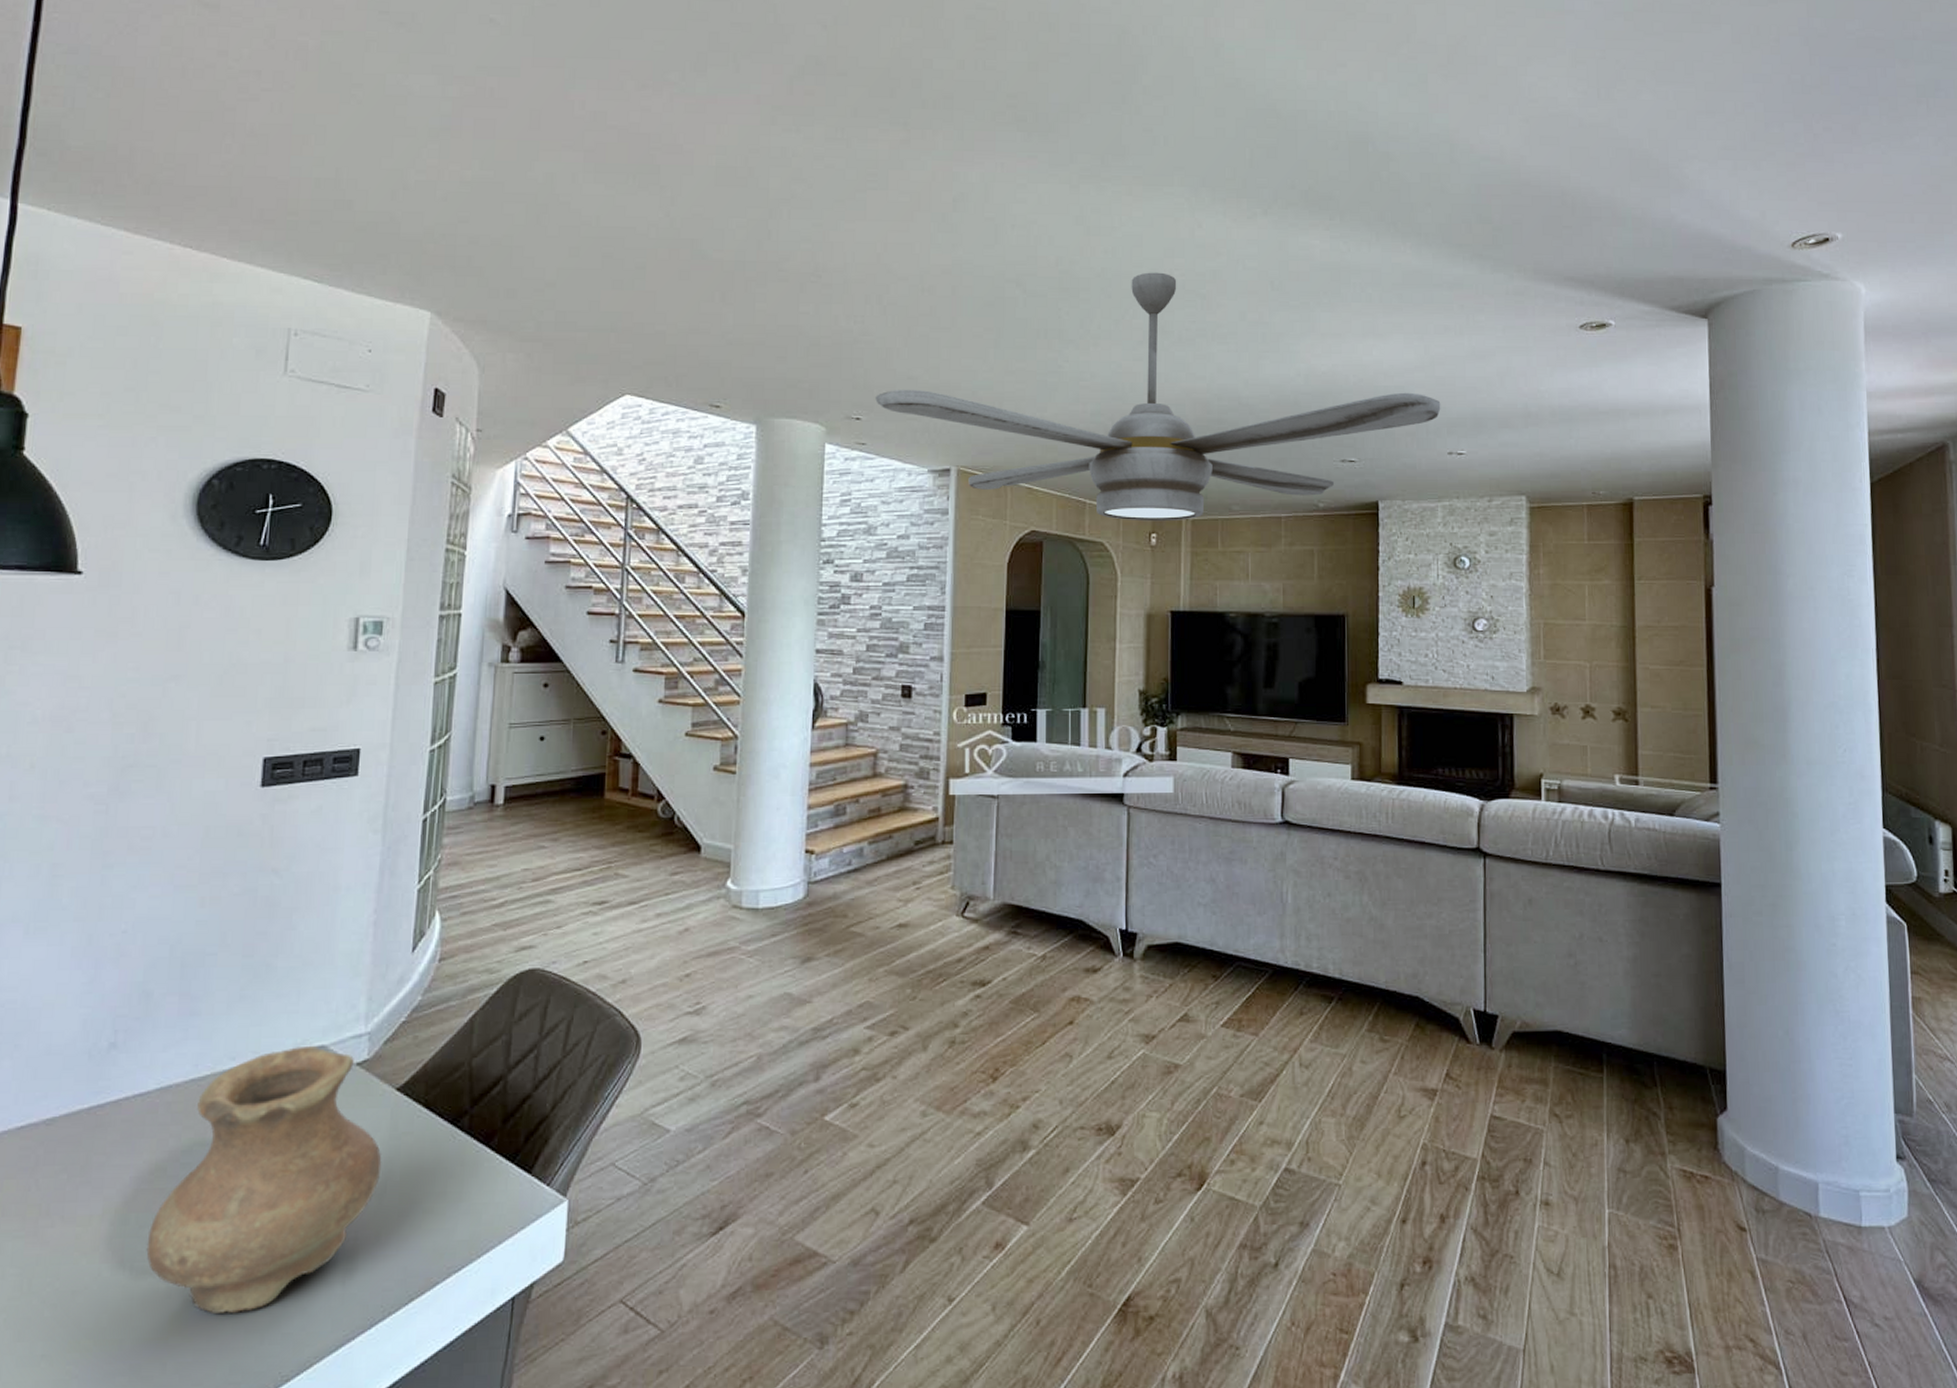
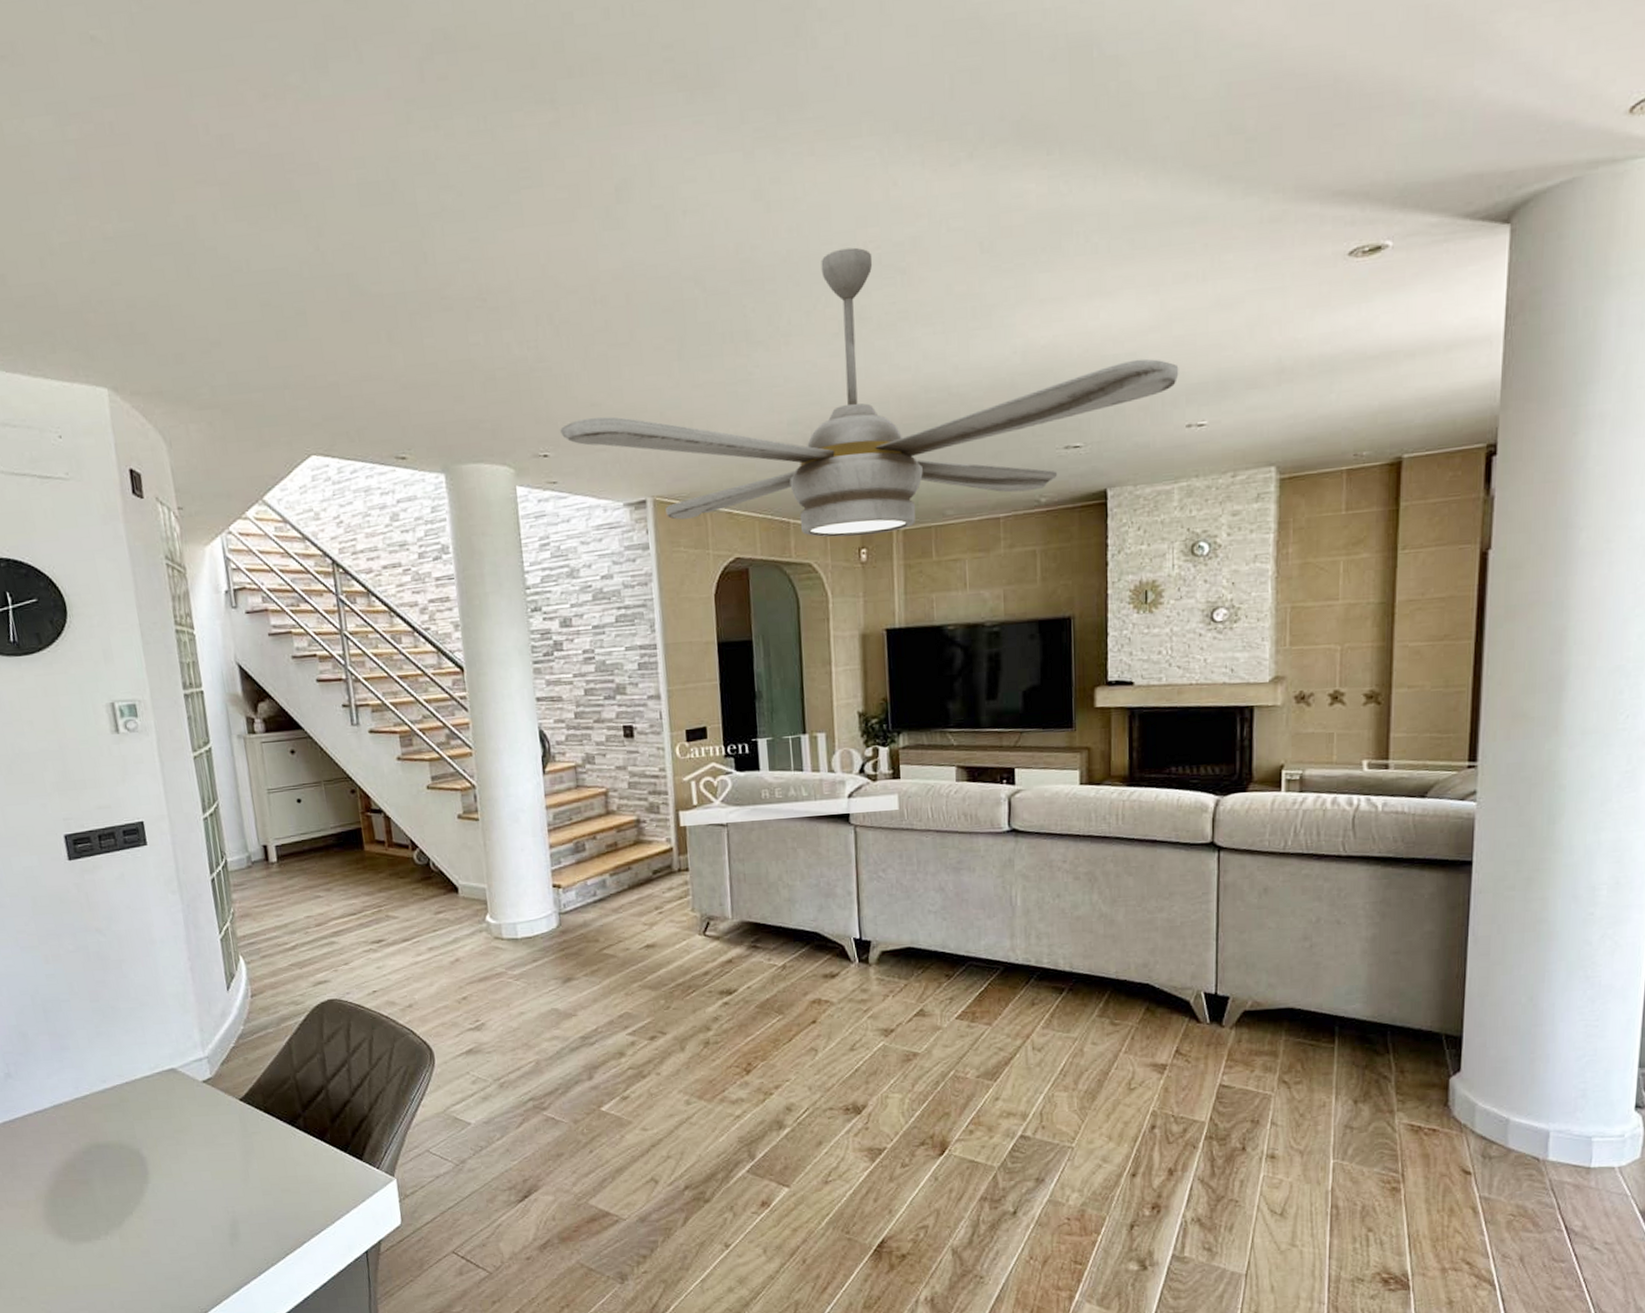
vase: present [146,1045,382,1313] -> none [74,1068,242,1267]

